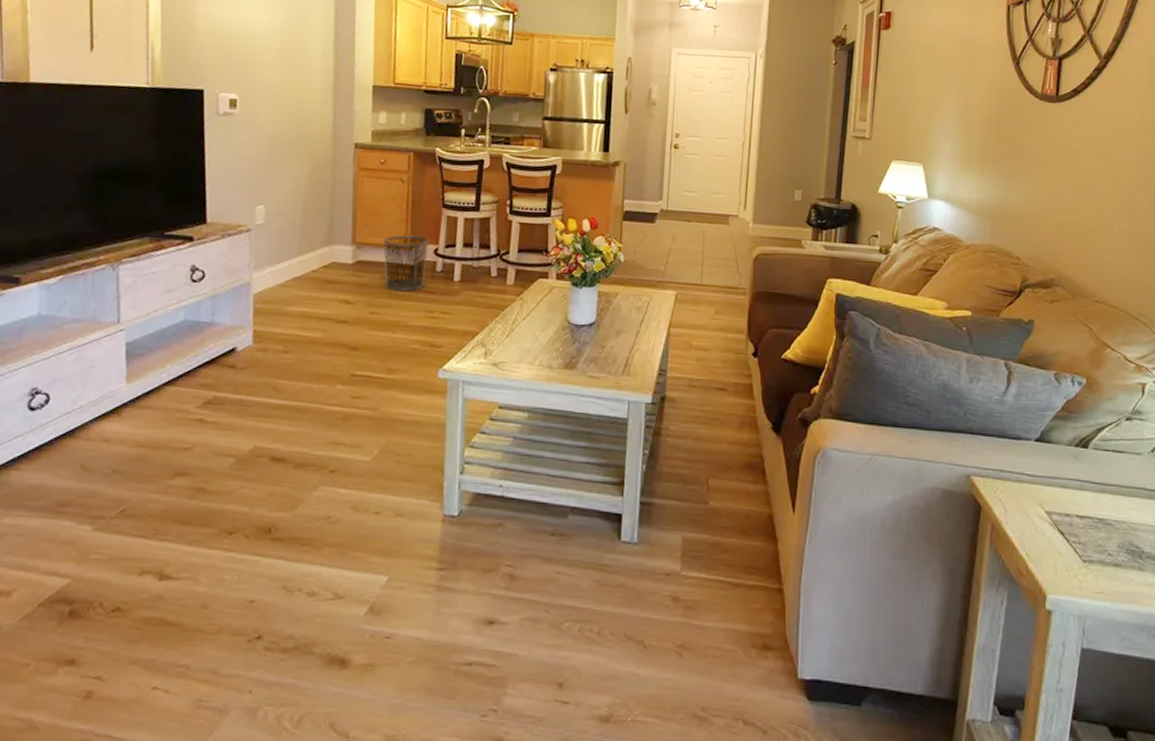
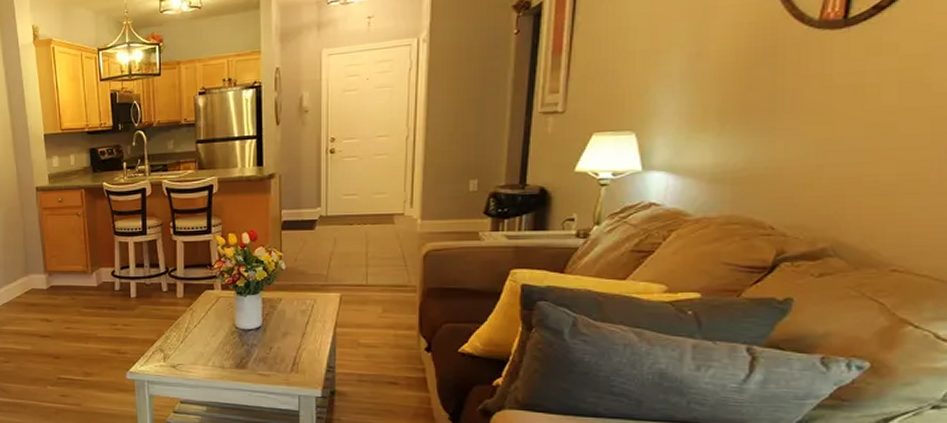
waste bin: present [382,234,430,292] -> none [68,261,107,309]

